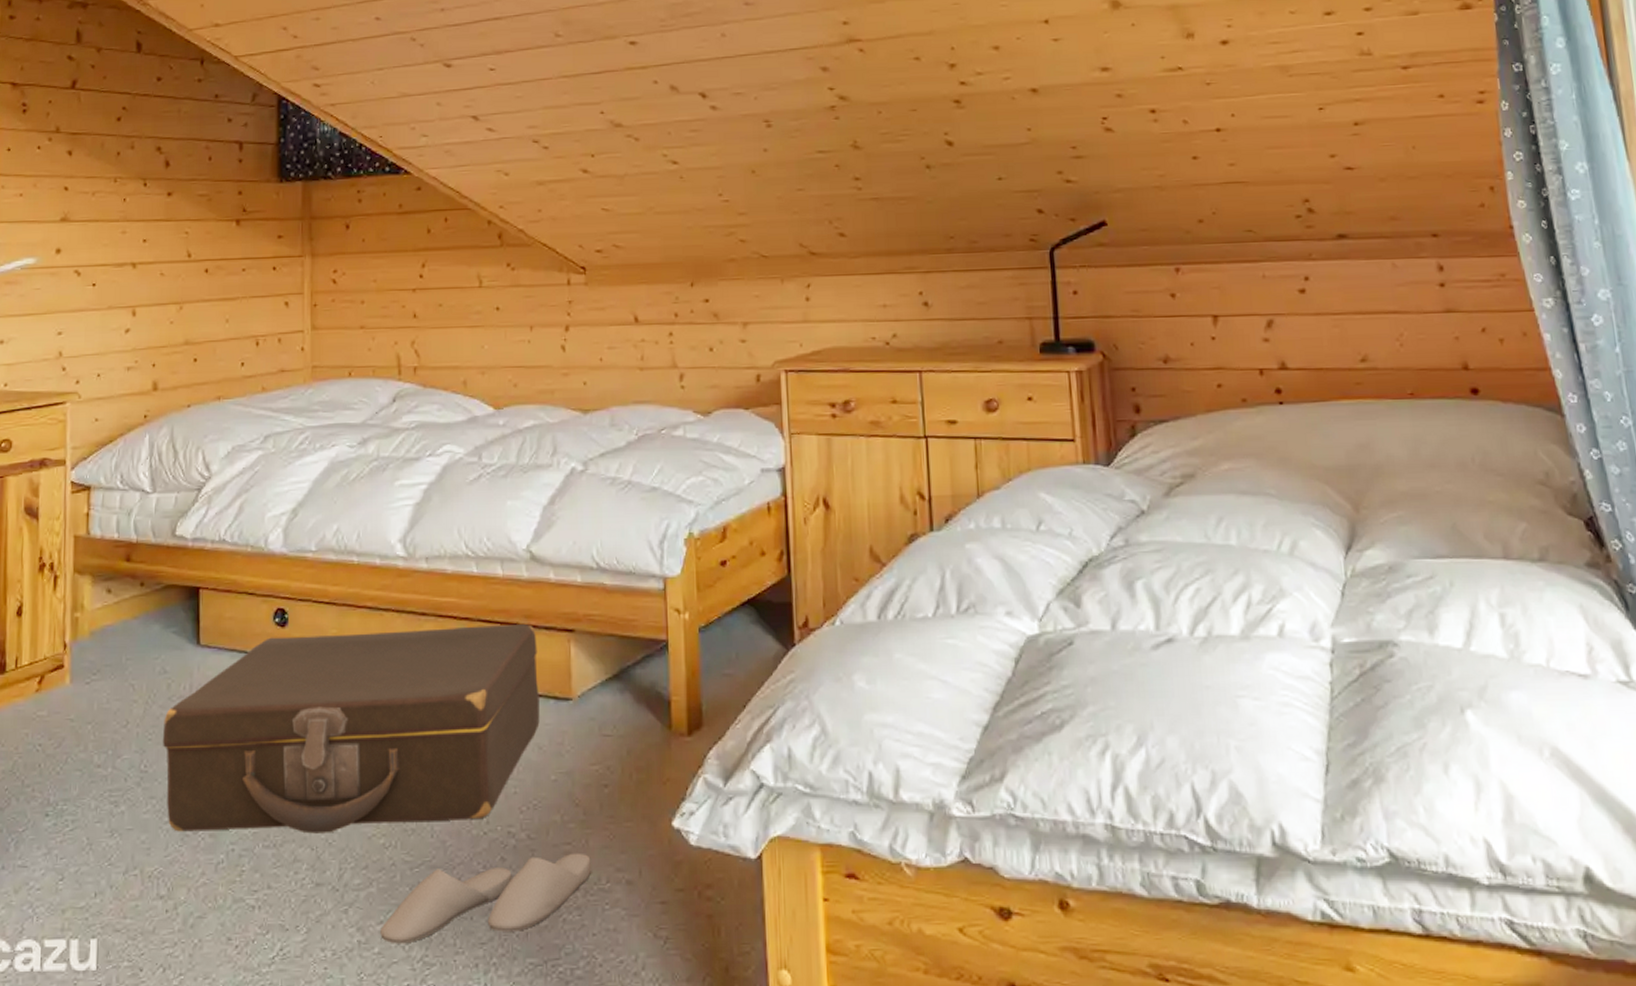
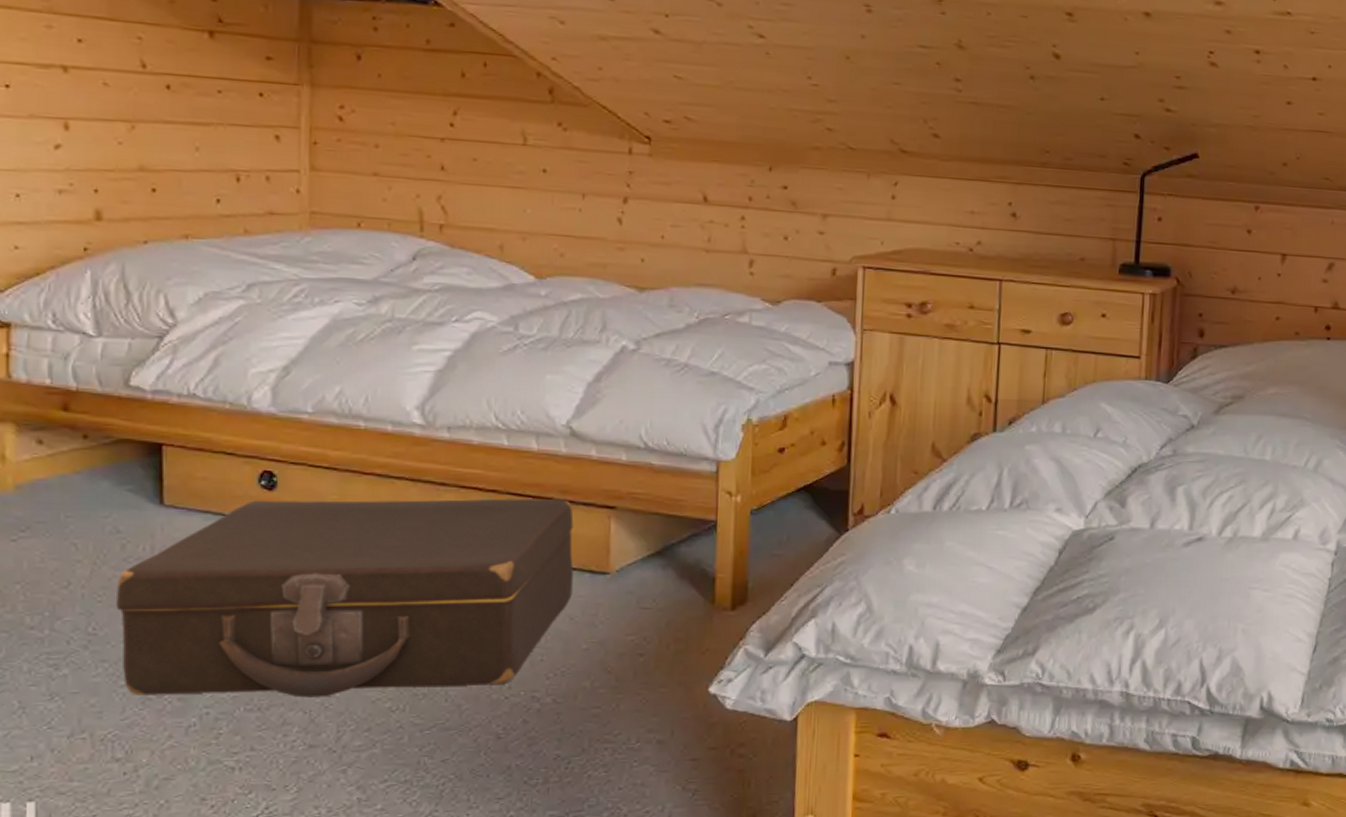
slippers: present [380,852,591,944] -> none [384,715,621,801]

